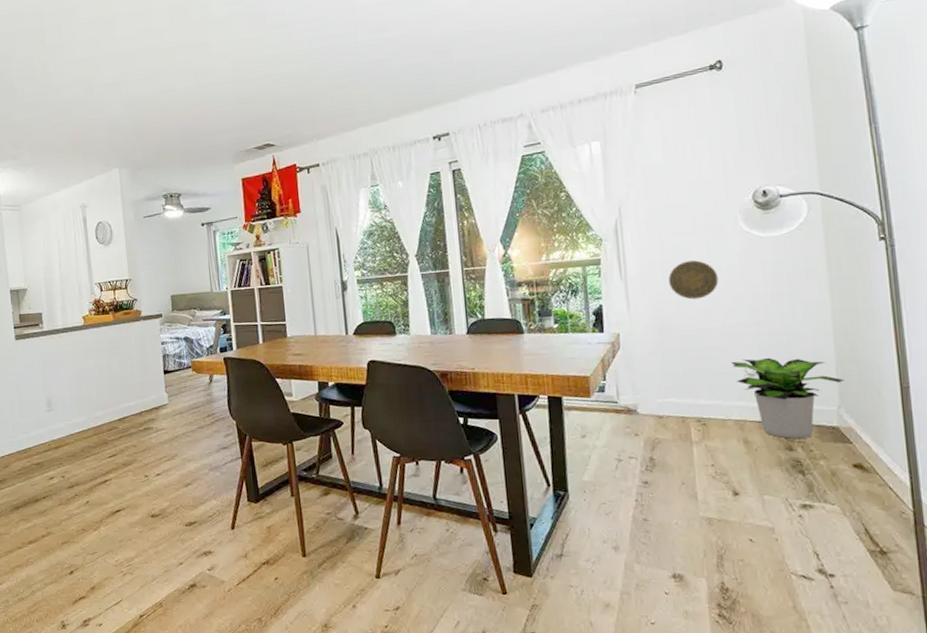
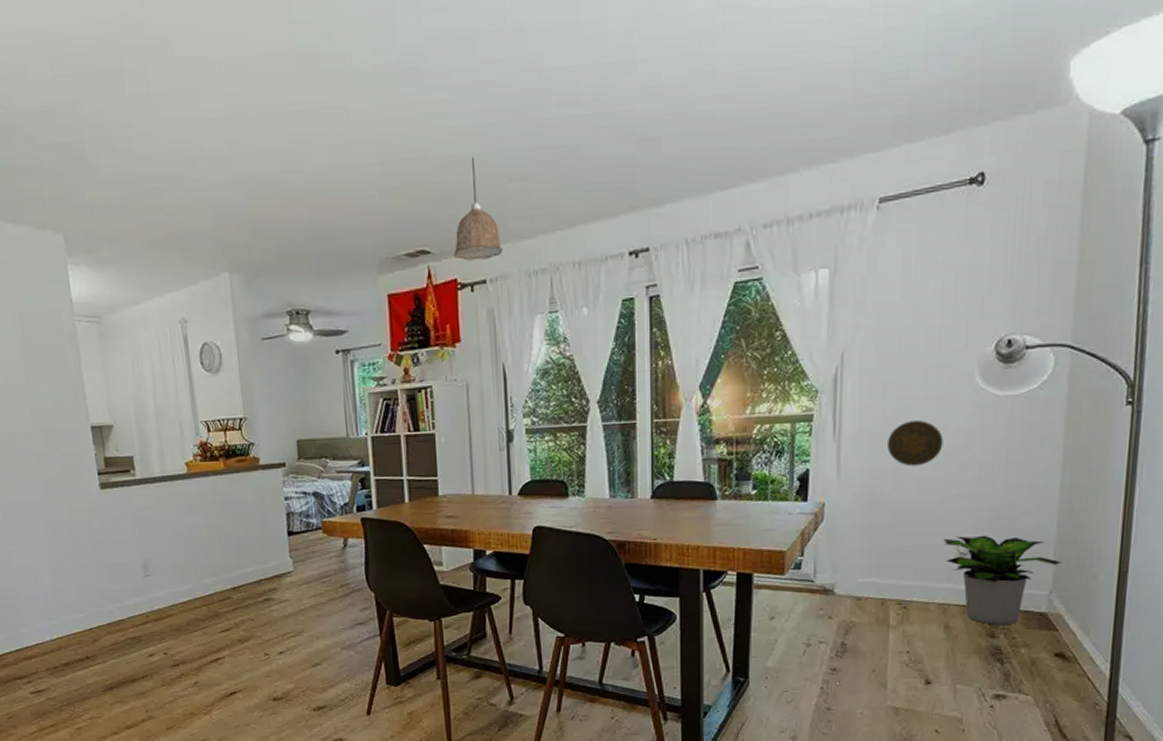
pendant lamp: none [292,73,332,150] -> present [453,157,504,261]

